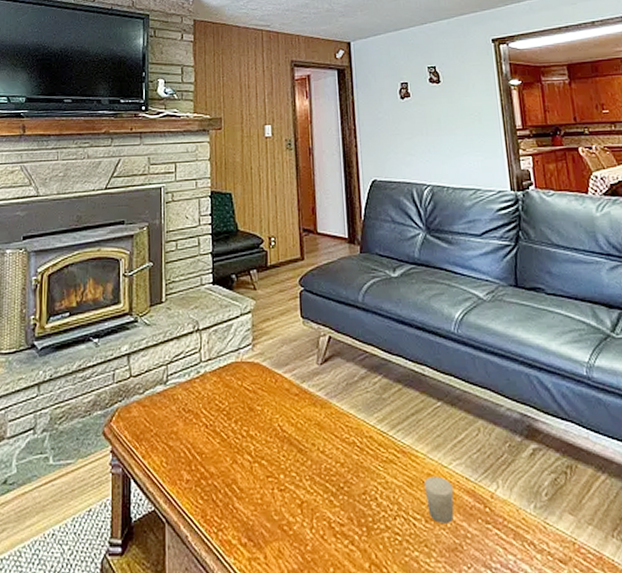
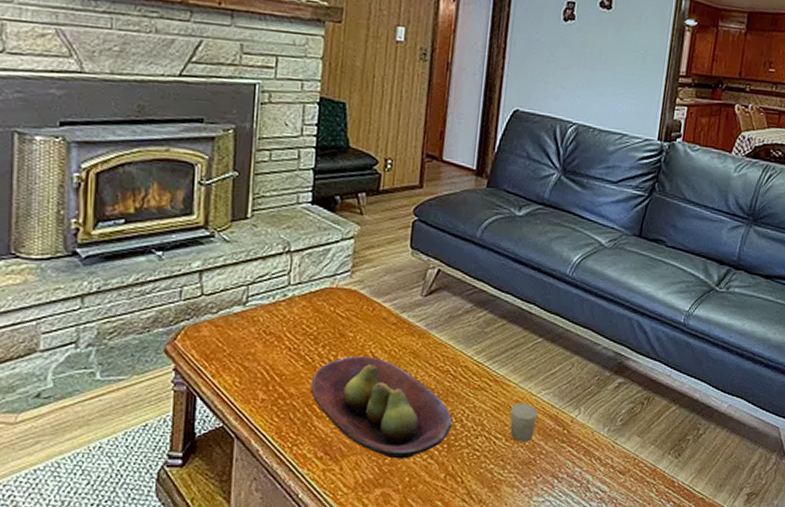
fruit bowl: none [228,430,368,545] -> present [310,356,453,459]

